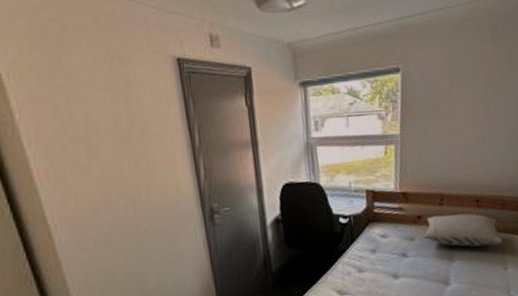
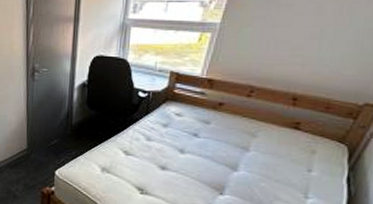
pillow: present [423,213,503,247] -> none [220,105,315,146]

